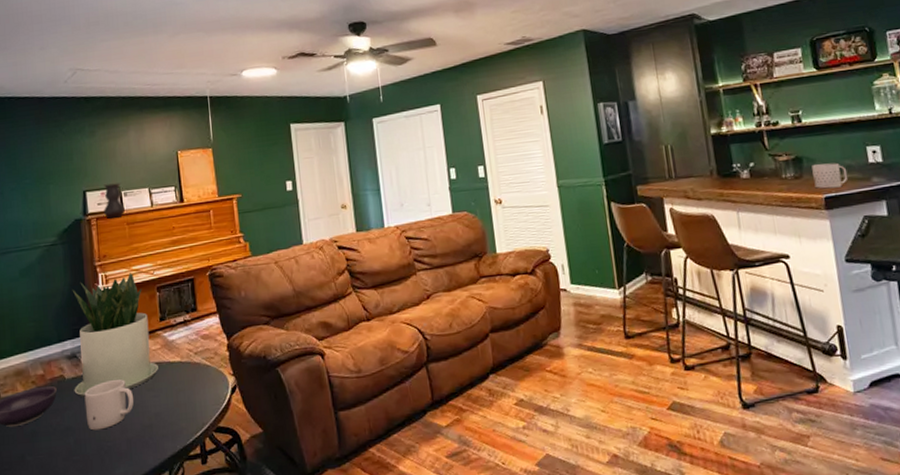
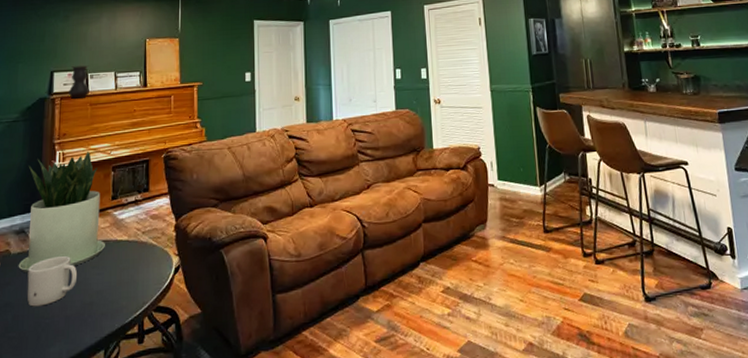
mug: present [811,162,849,189] -> none [708,82,738,105]

